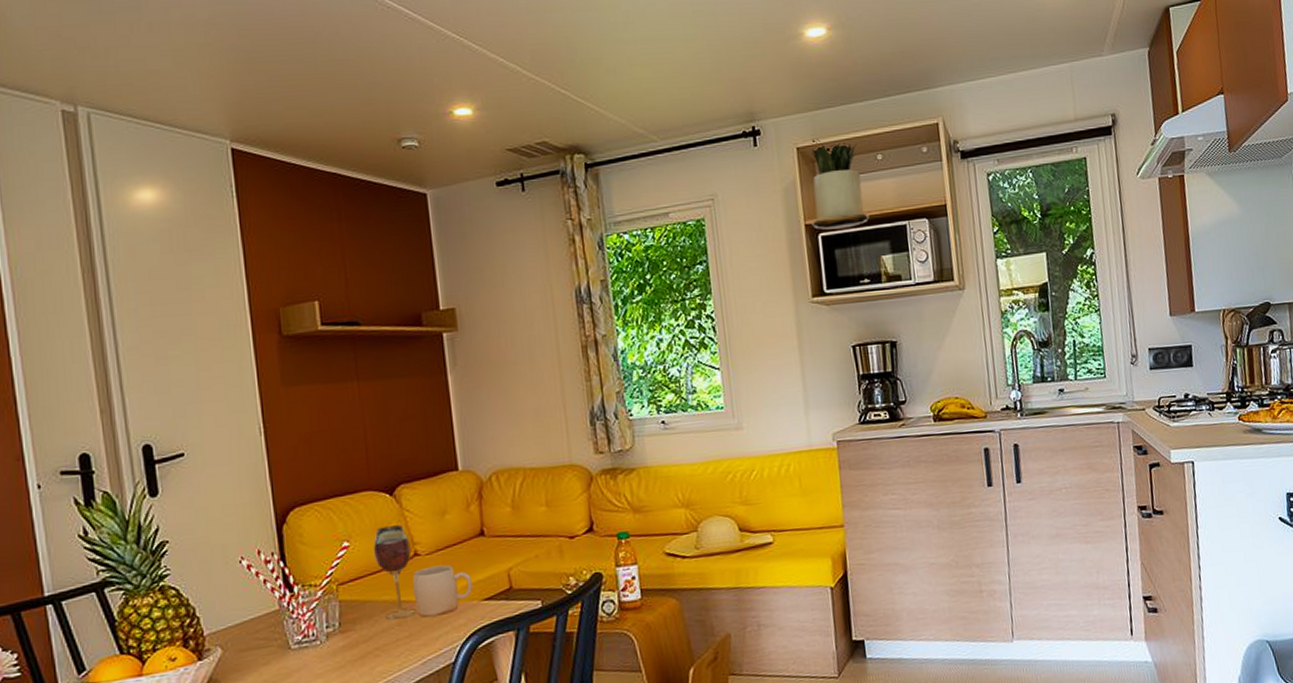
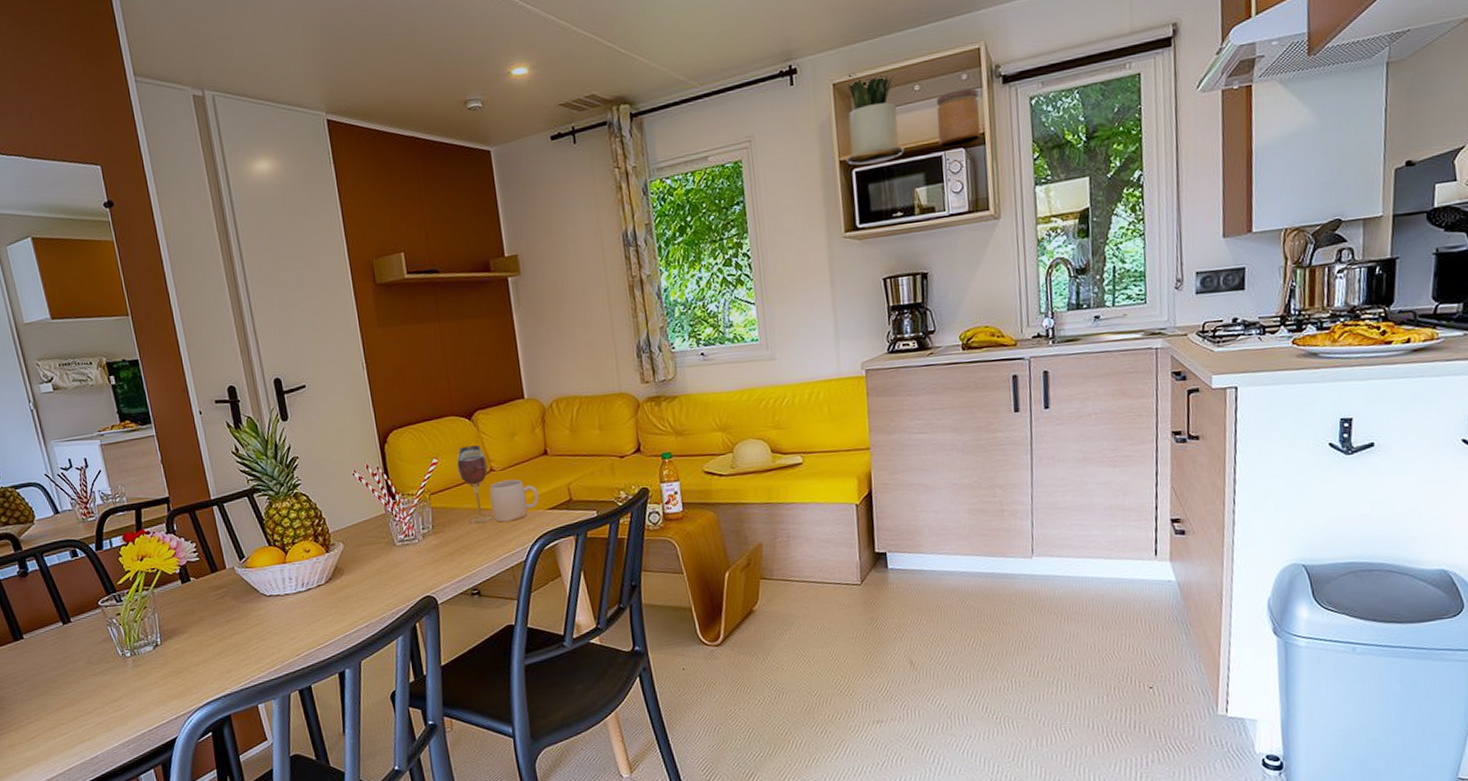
jar: none [898,161,943,217] -> present [936,88,981,148]

